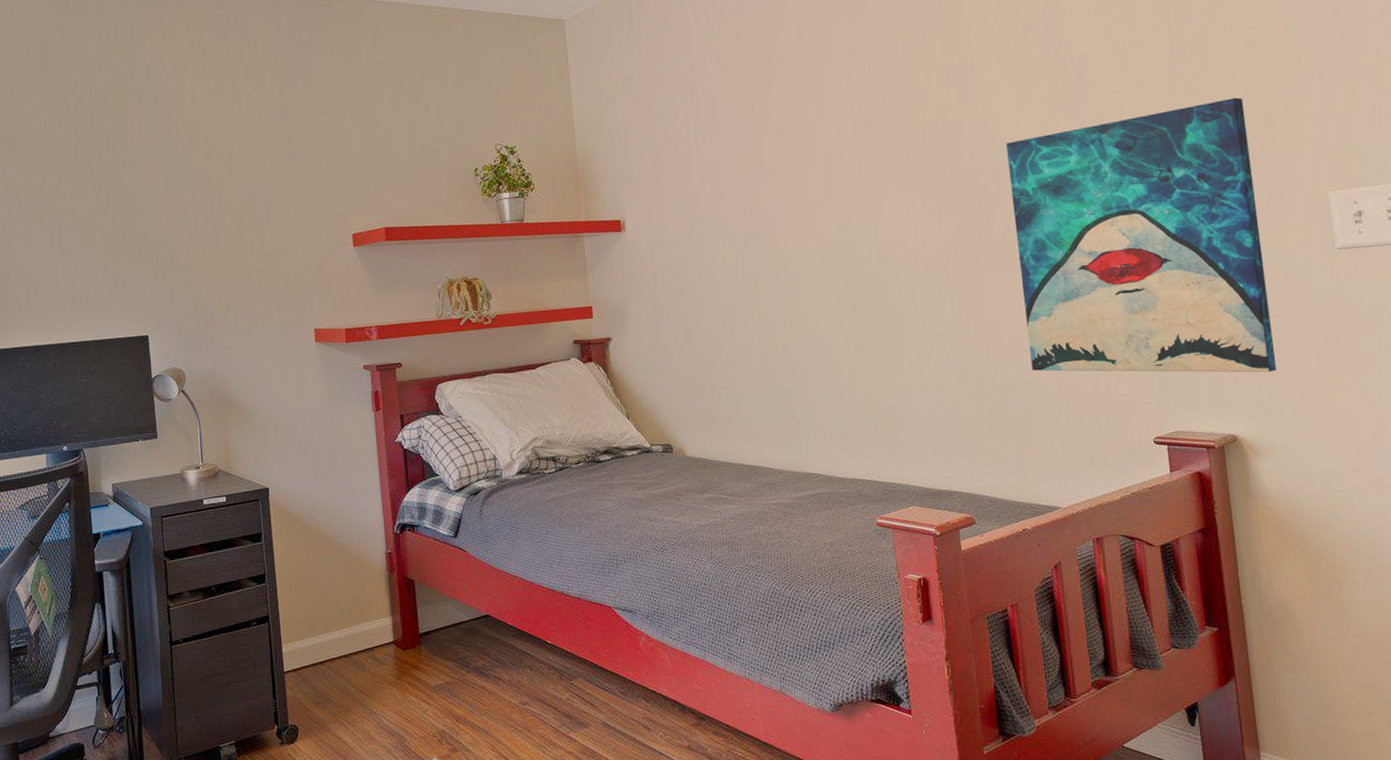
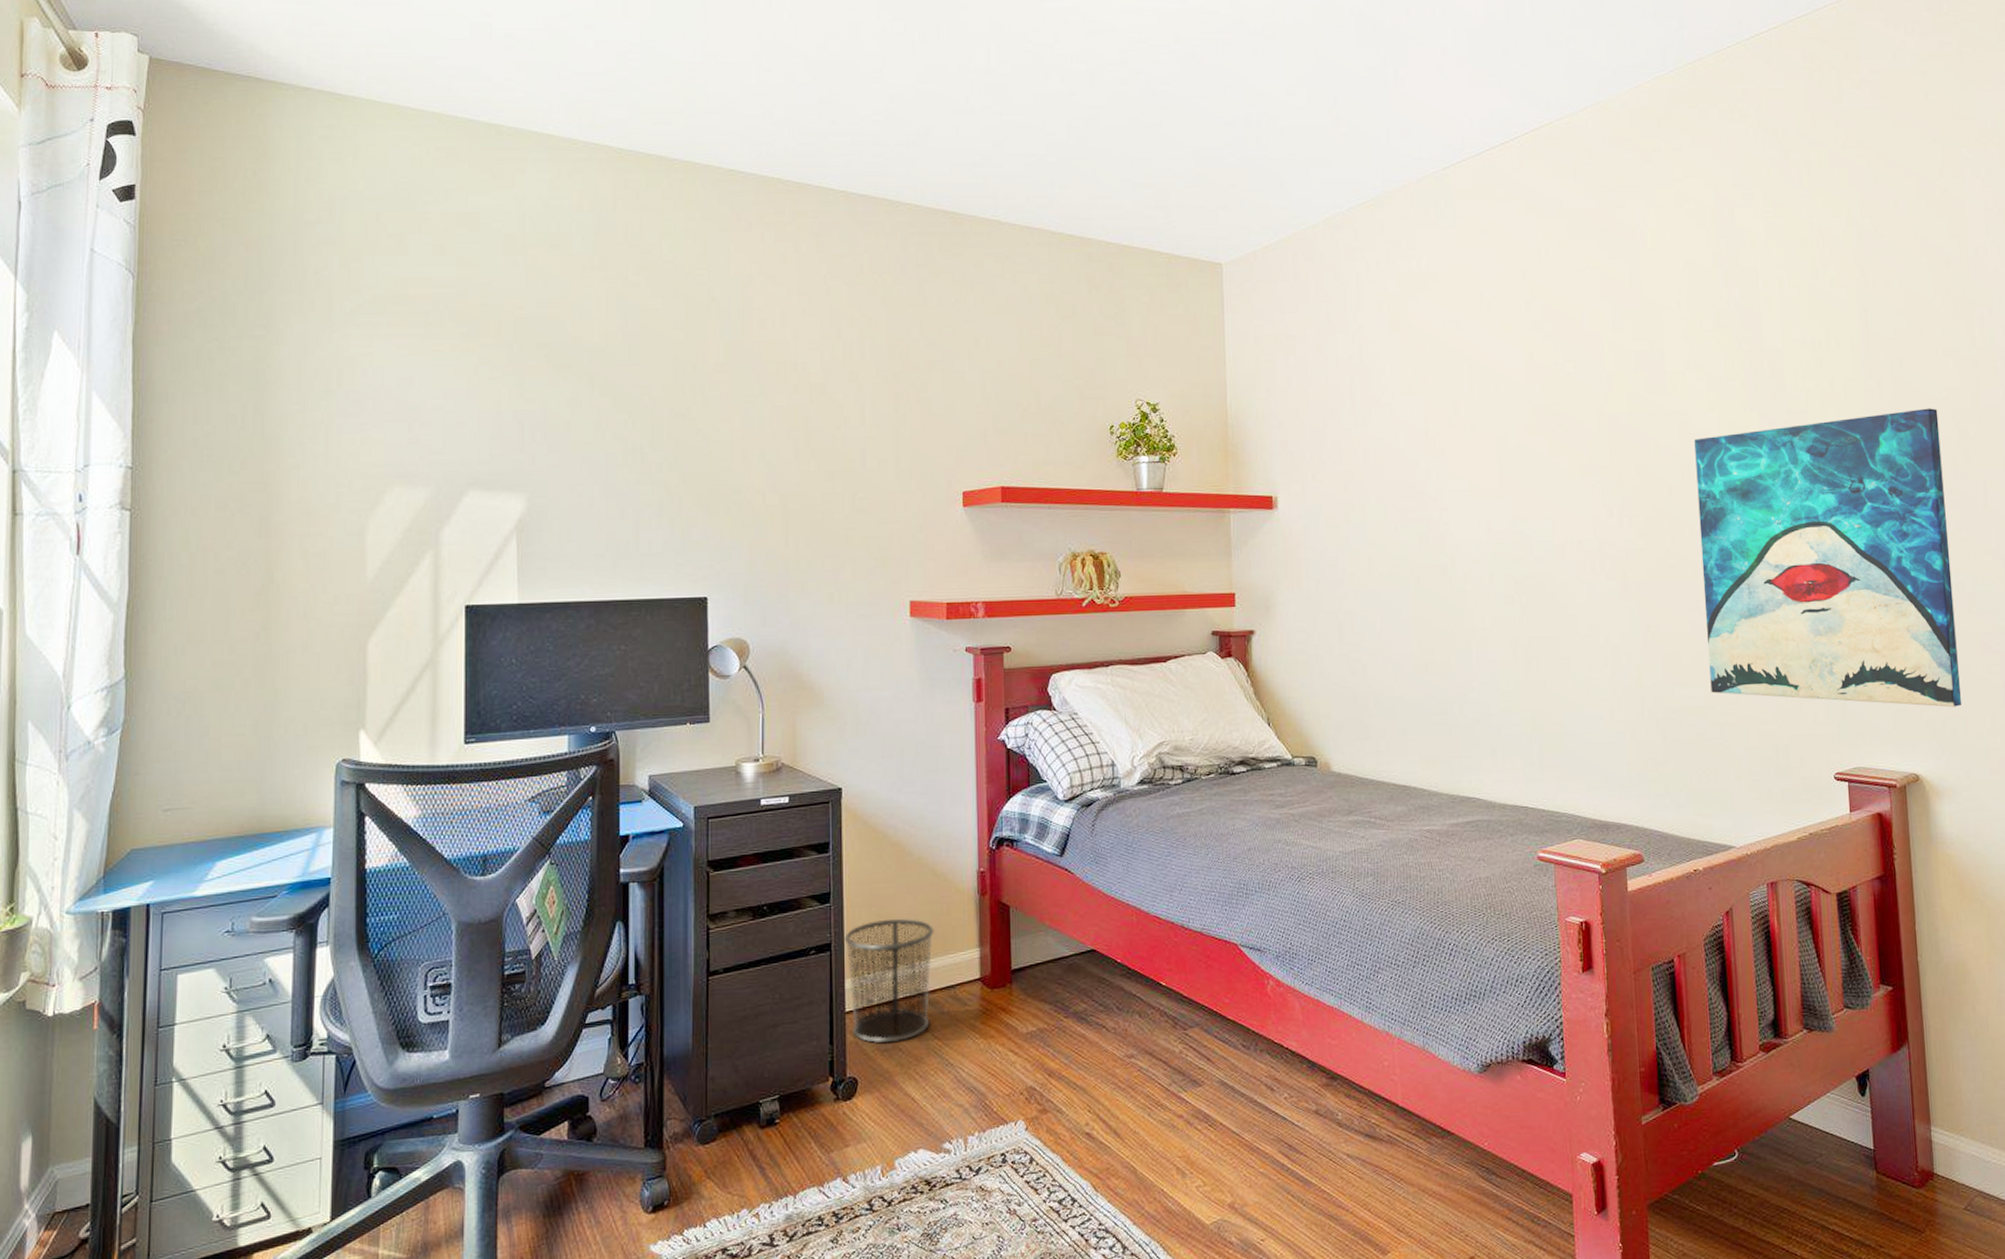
waste bin: none [279,593,353,698] -> present [844,918,934,1044]

